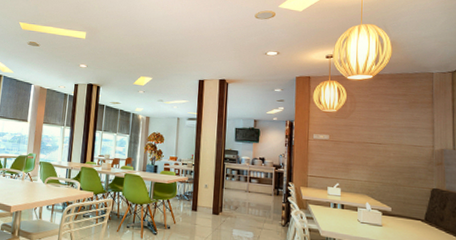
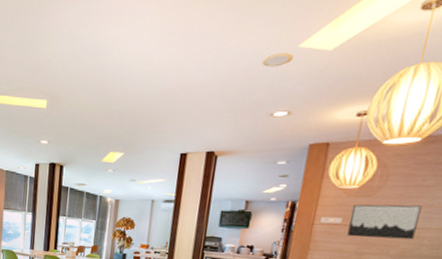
wall art: none [334,124,383,153] -> present [347,204,422,240]

